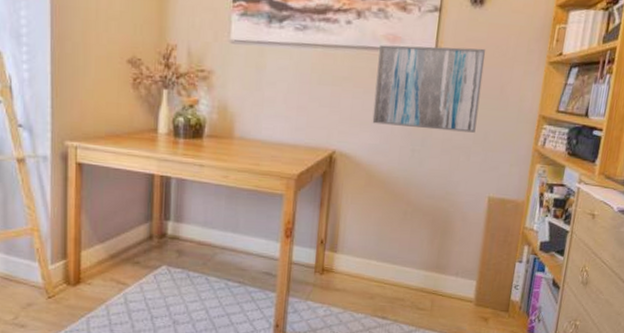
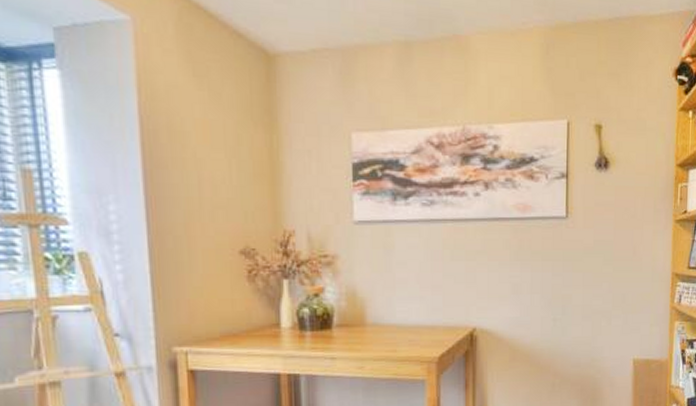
wall art: present [372,44,486,133] -> none [510,211,615,297]

